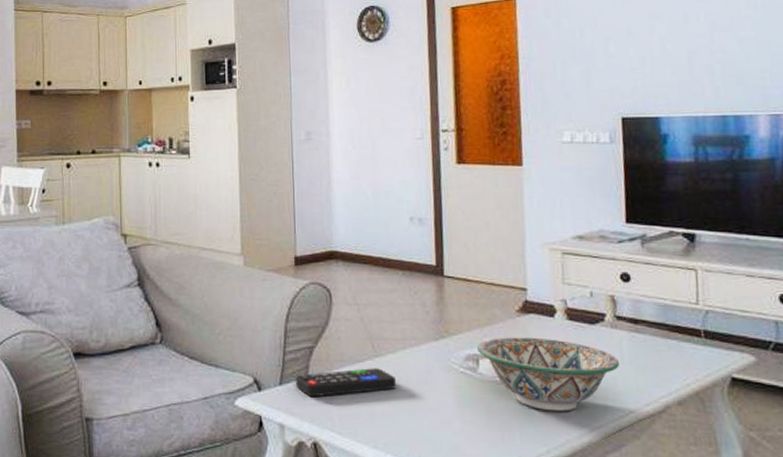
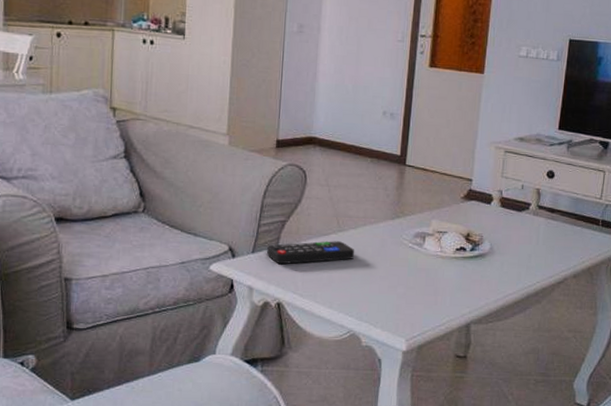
decorative bowl: present [477,337,619,412] -> none [425,219,535,281]

